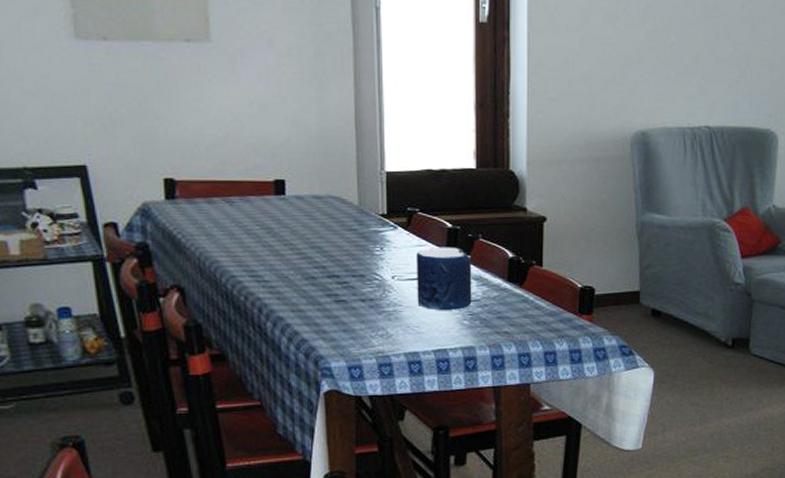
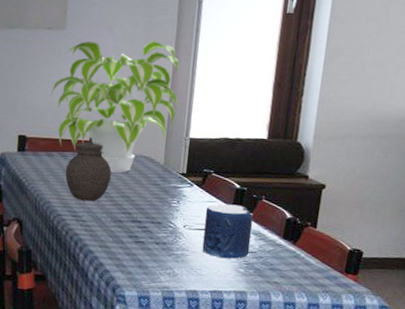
plant: none [200,55,368,219] -> present [50,41,180,173]
jar: none [234,176,294,256] -> present [65,137,112,201]

